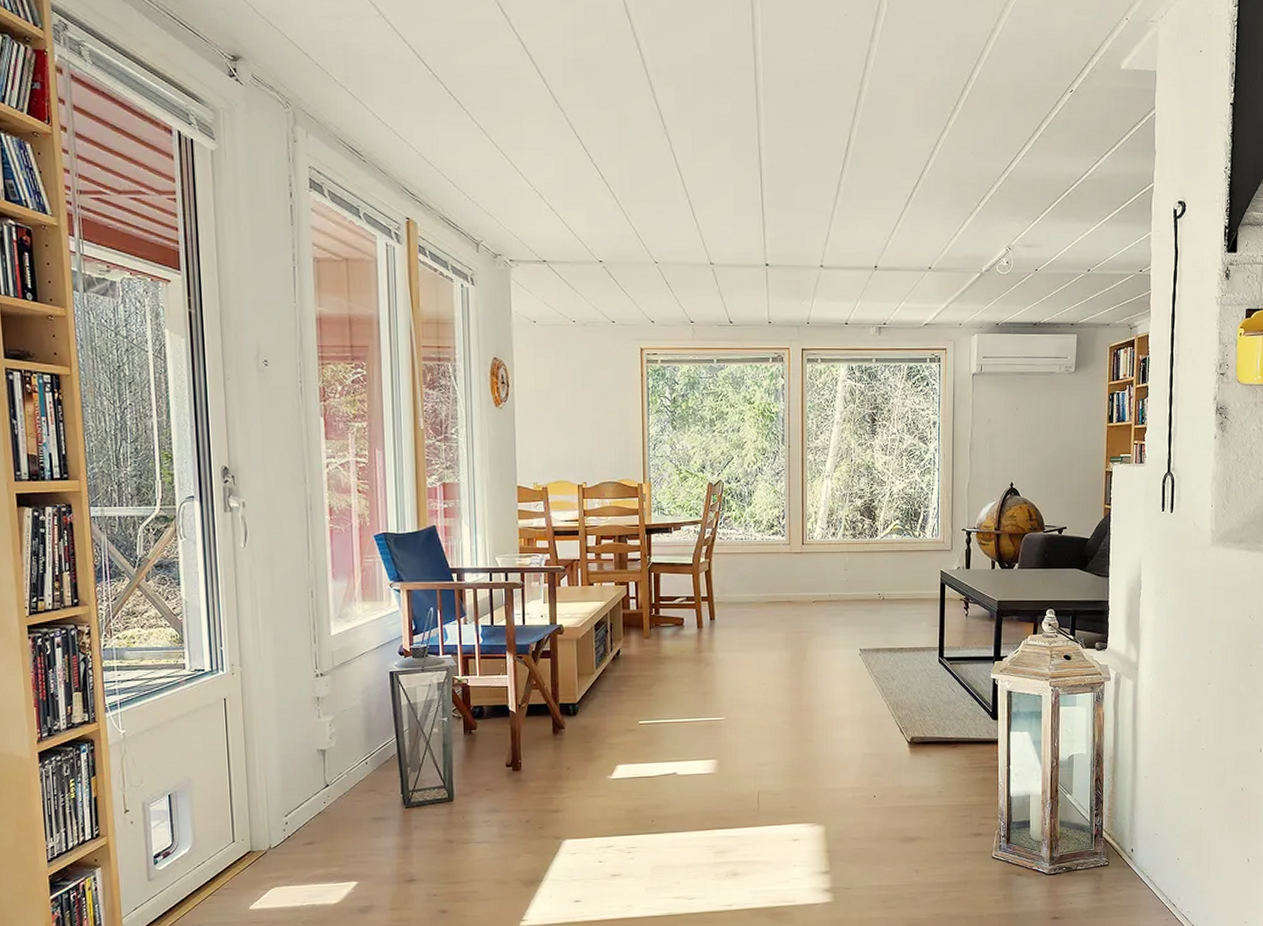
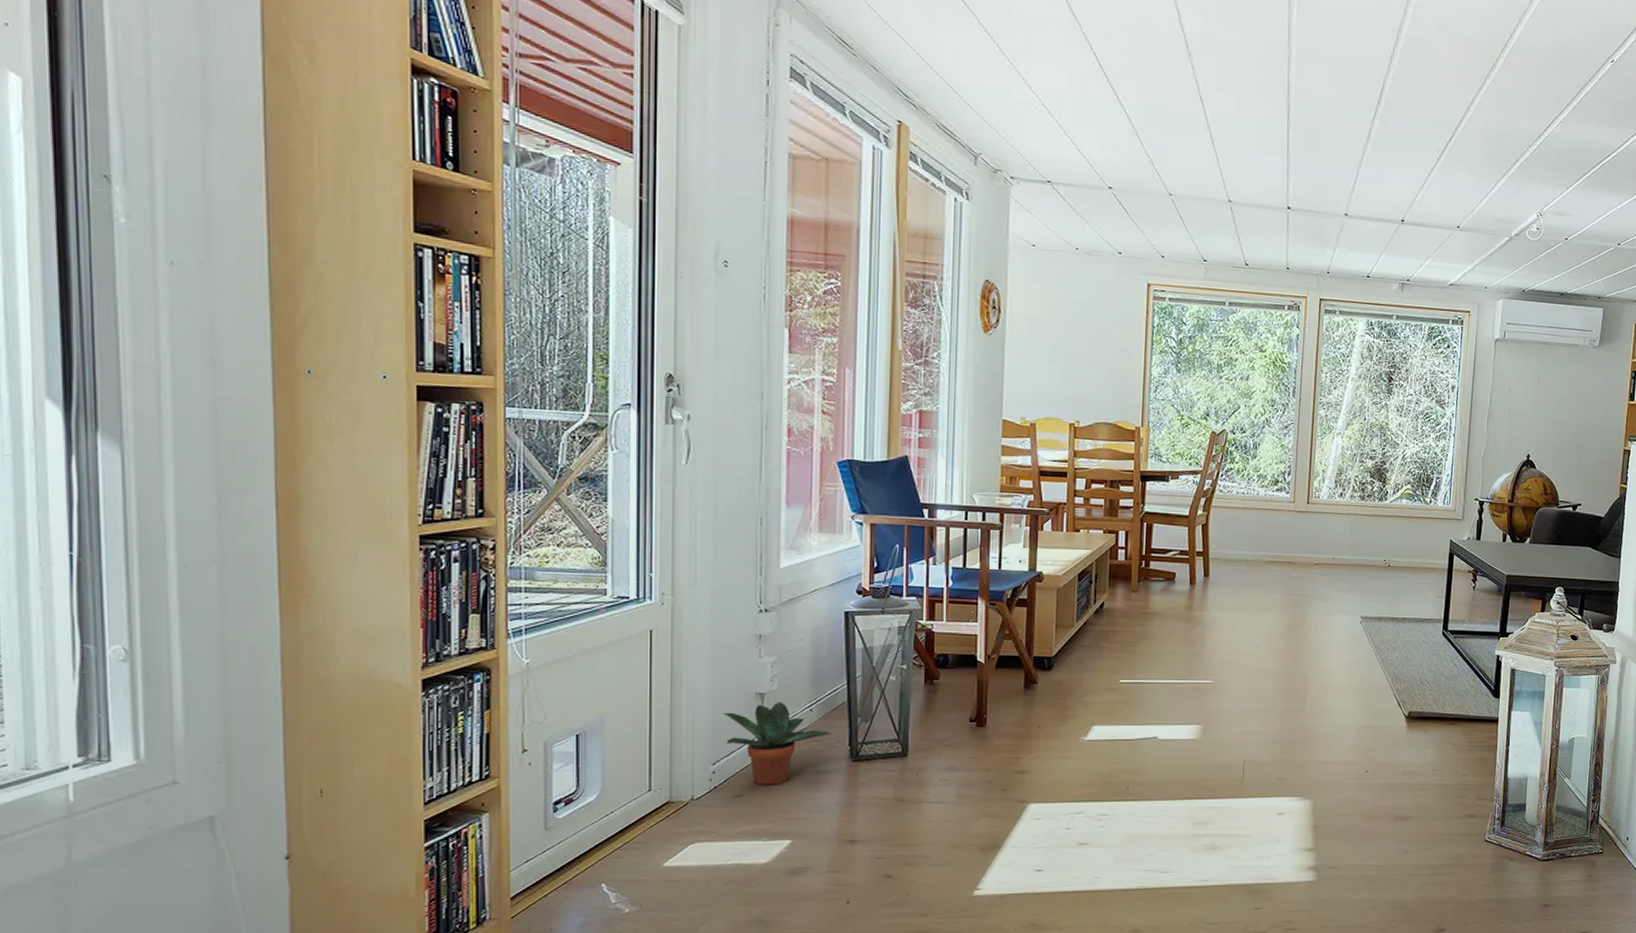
potted plant: none [290,757,386,833] -> present [722,702,832,785]

